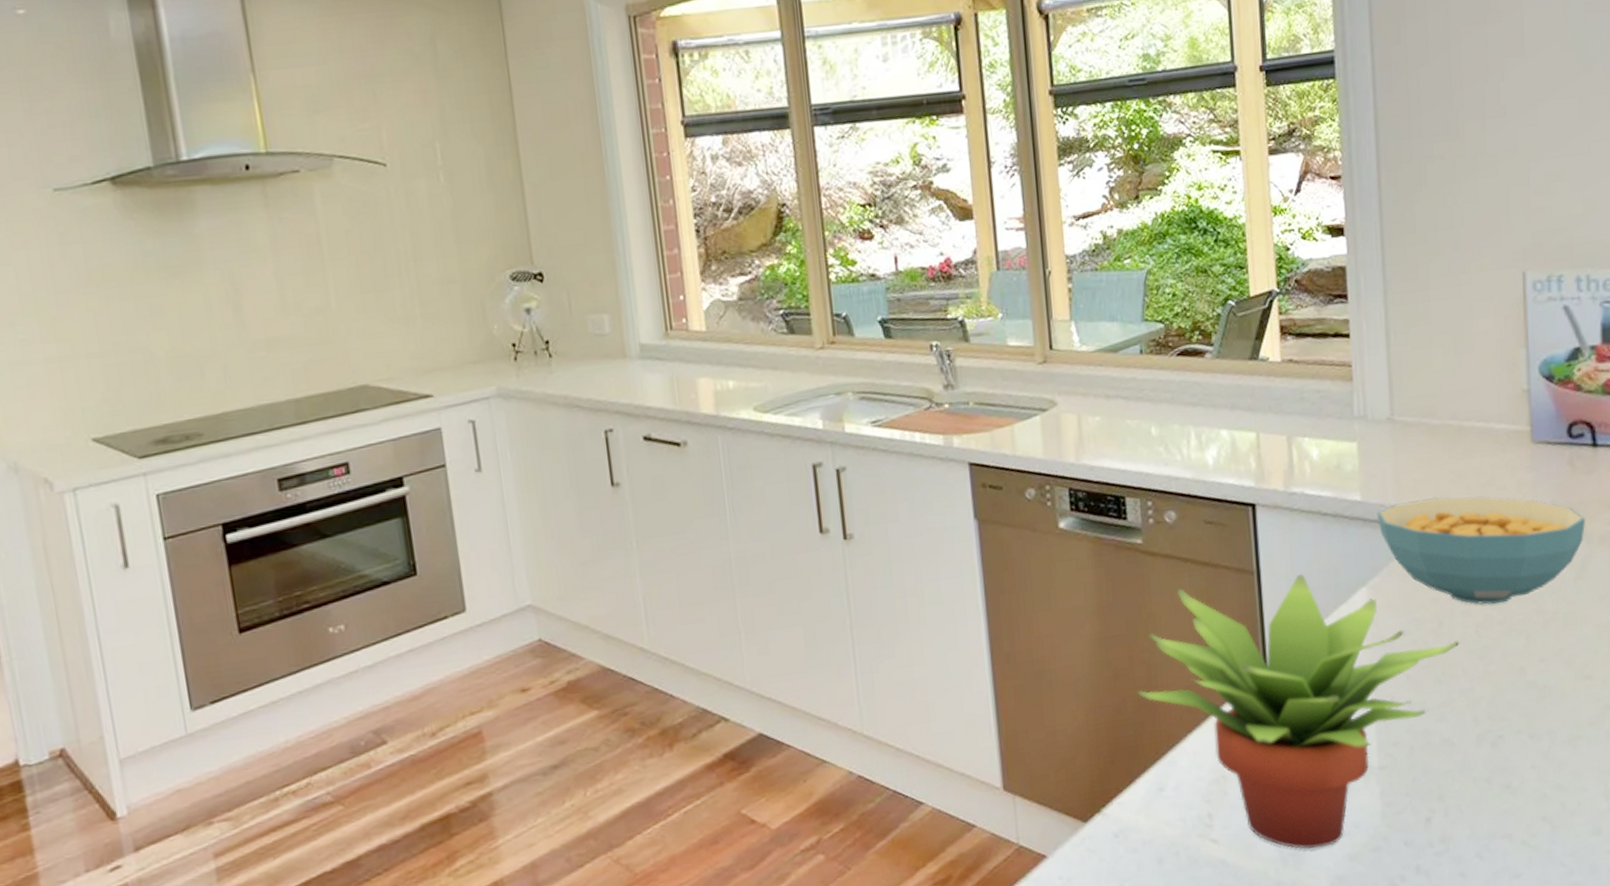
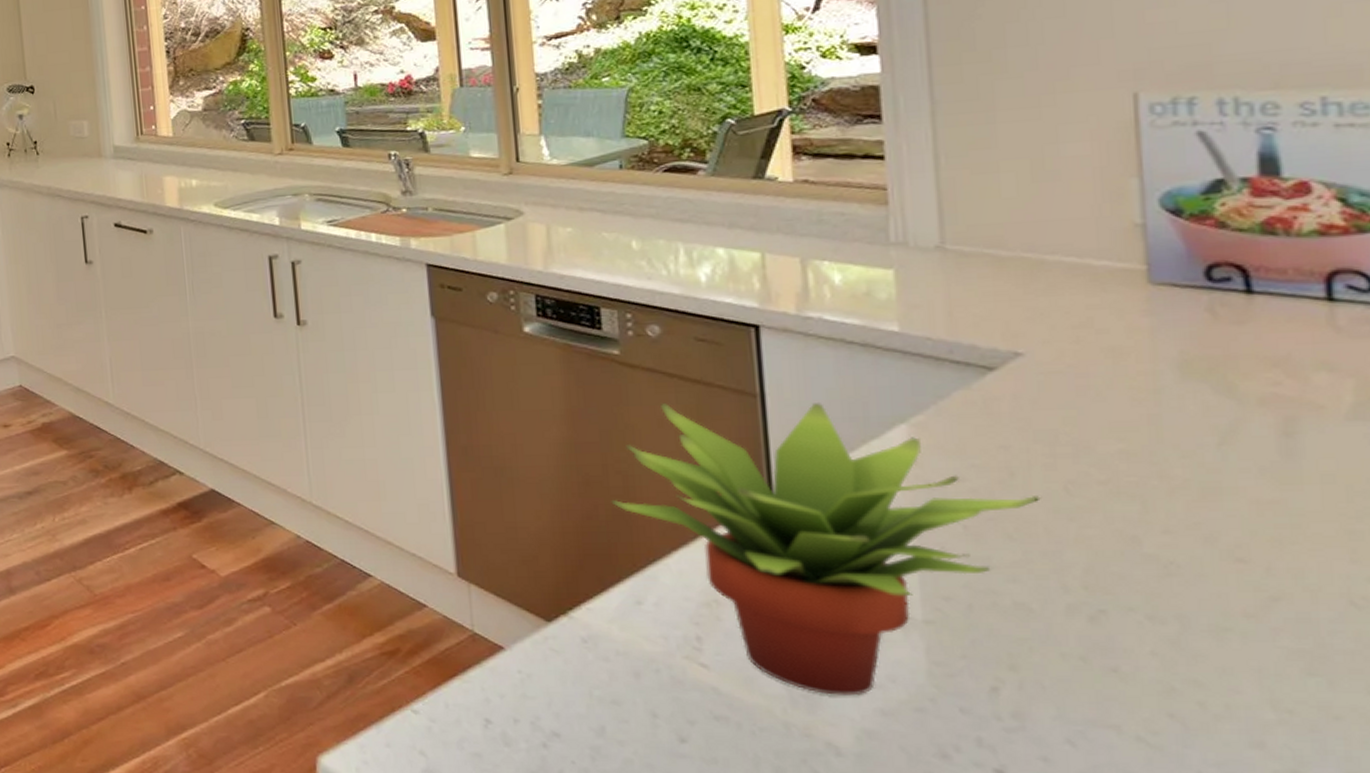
cereal bowl: present [1377,496,1586,605] -> none [921,336,1236,461]

